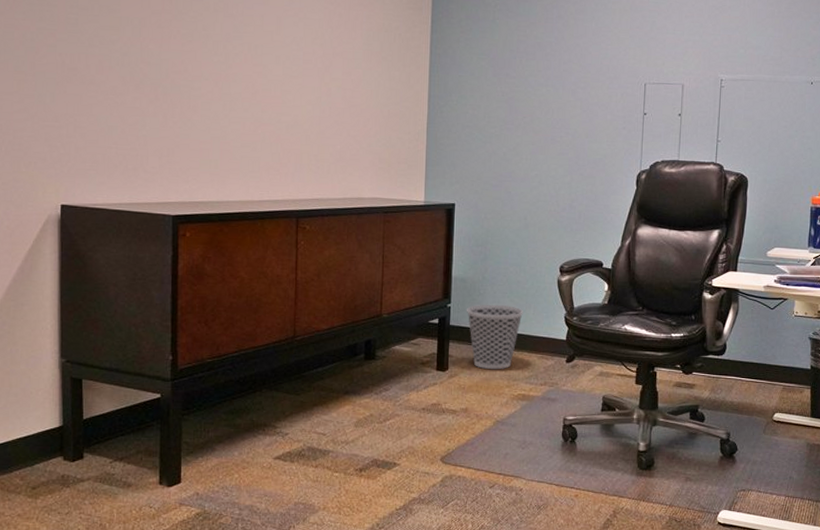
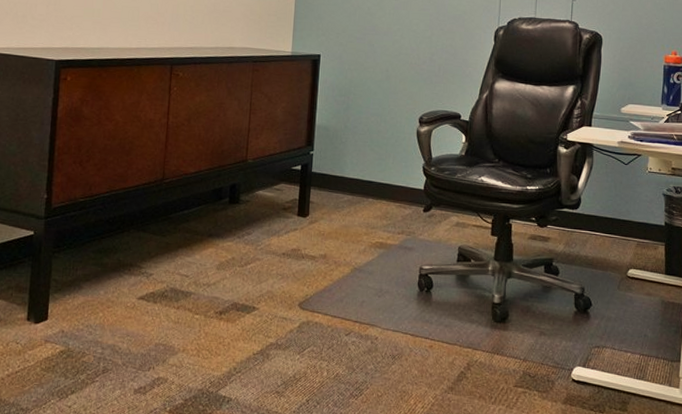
wastebasket: present [467,304,524,370] -> none [329,152,384,217]

